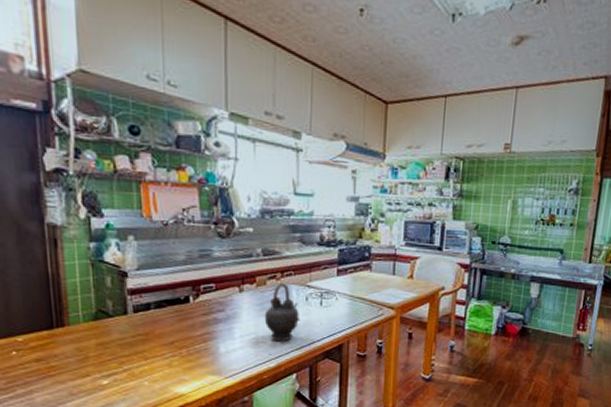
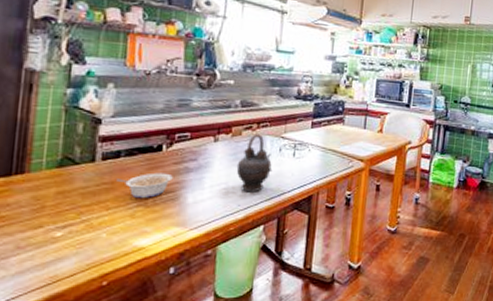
legume: none [150,324,203,349] -> present [117,172,173,199]

